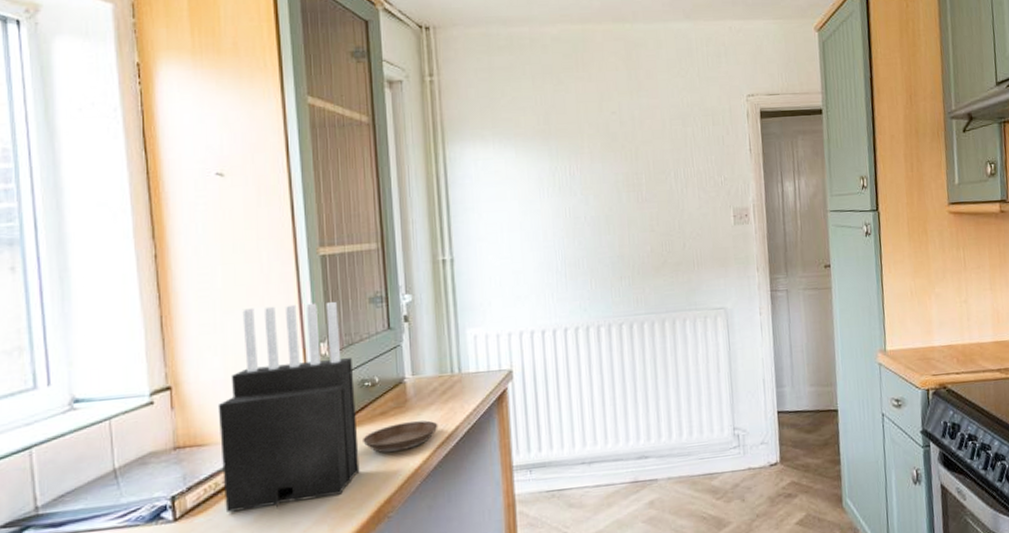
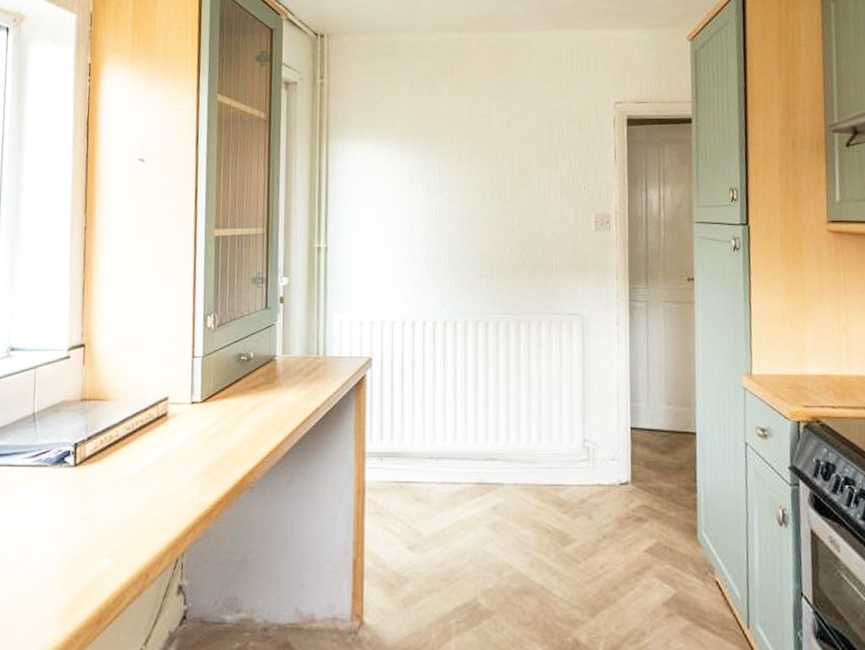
knife block: present [217,301,360,513] -> none [115,279,233,467]
saucer: present [363,420,438,453] -> none [235,398,301,426]

